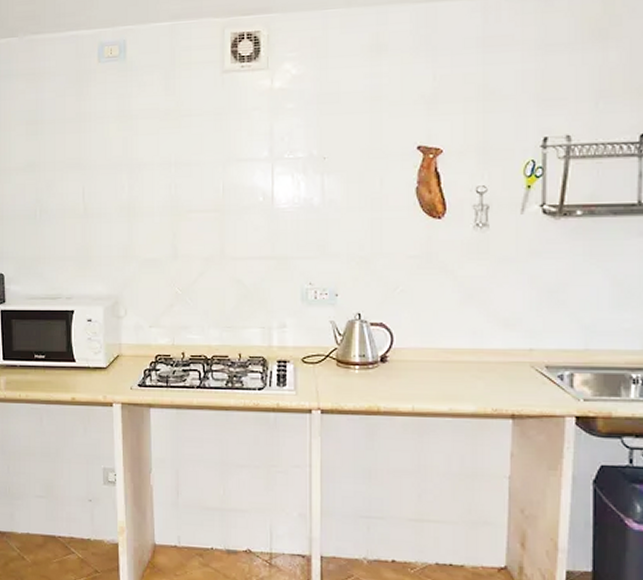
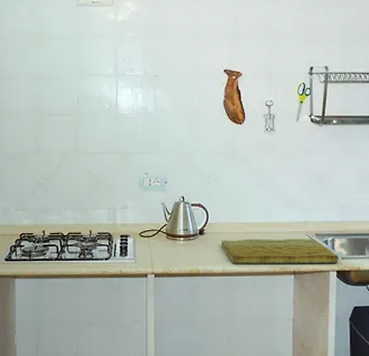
cutting board: none [411,369,578,406] -> present [222,238,338,264]

